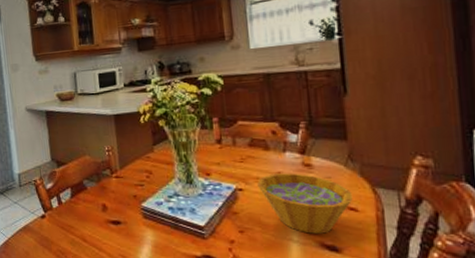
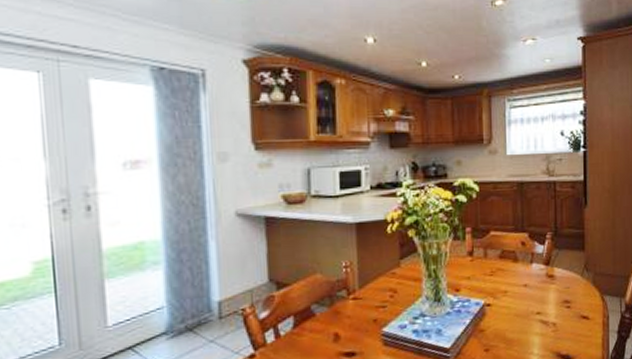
bowl: present [257,173,353,234] -> none [505,284,586,346]

